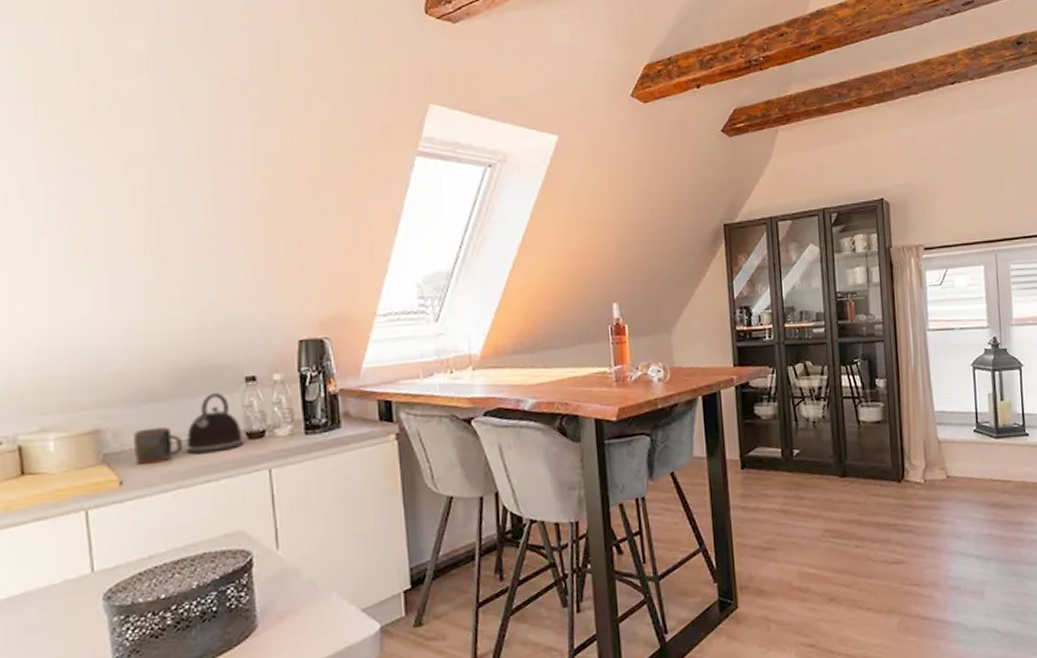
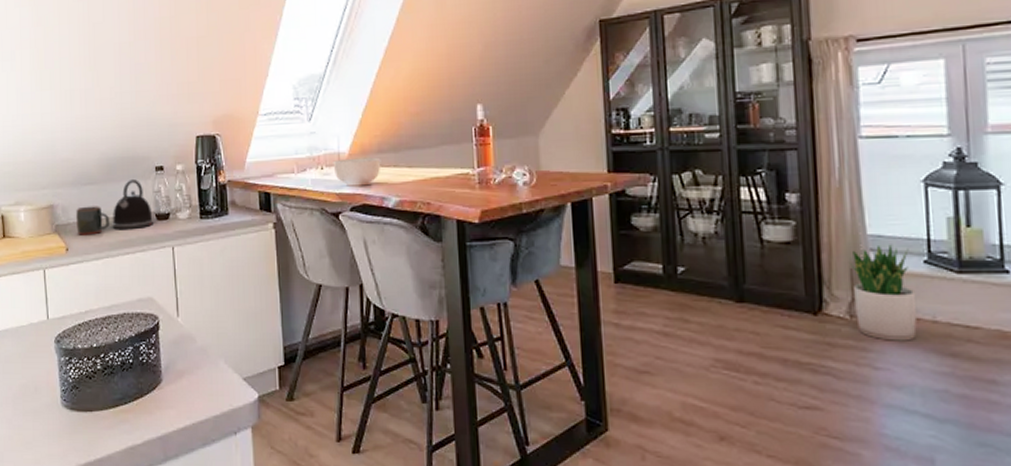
bowl: none [463,358,517,390] -> present [333,157,381,186]
planter: none [923,418,971,499] -> present [850,244,918,341]

